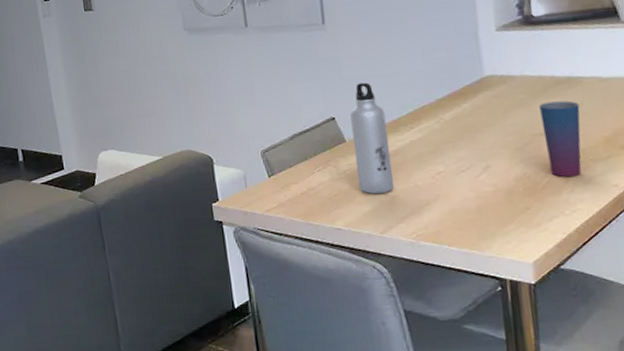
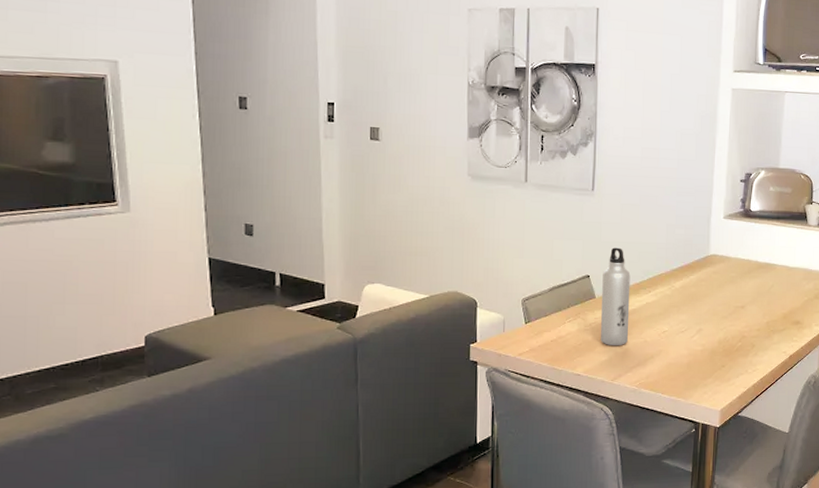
cup: present [539,100,582,177] -> none [743,282,771,342]

